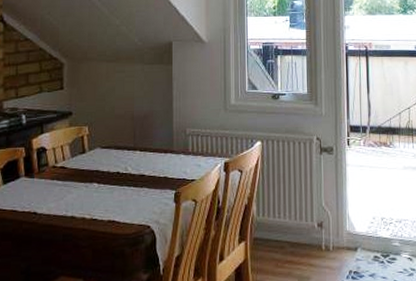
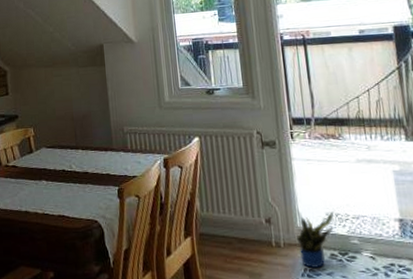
potted plant: none [345,216,380,271] -> present [297,211,334,269]

